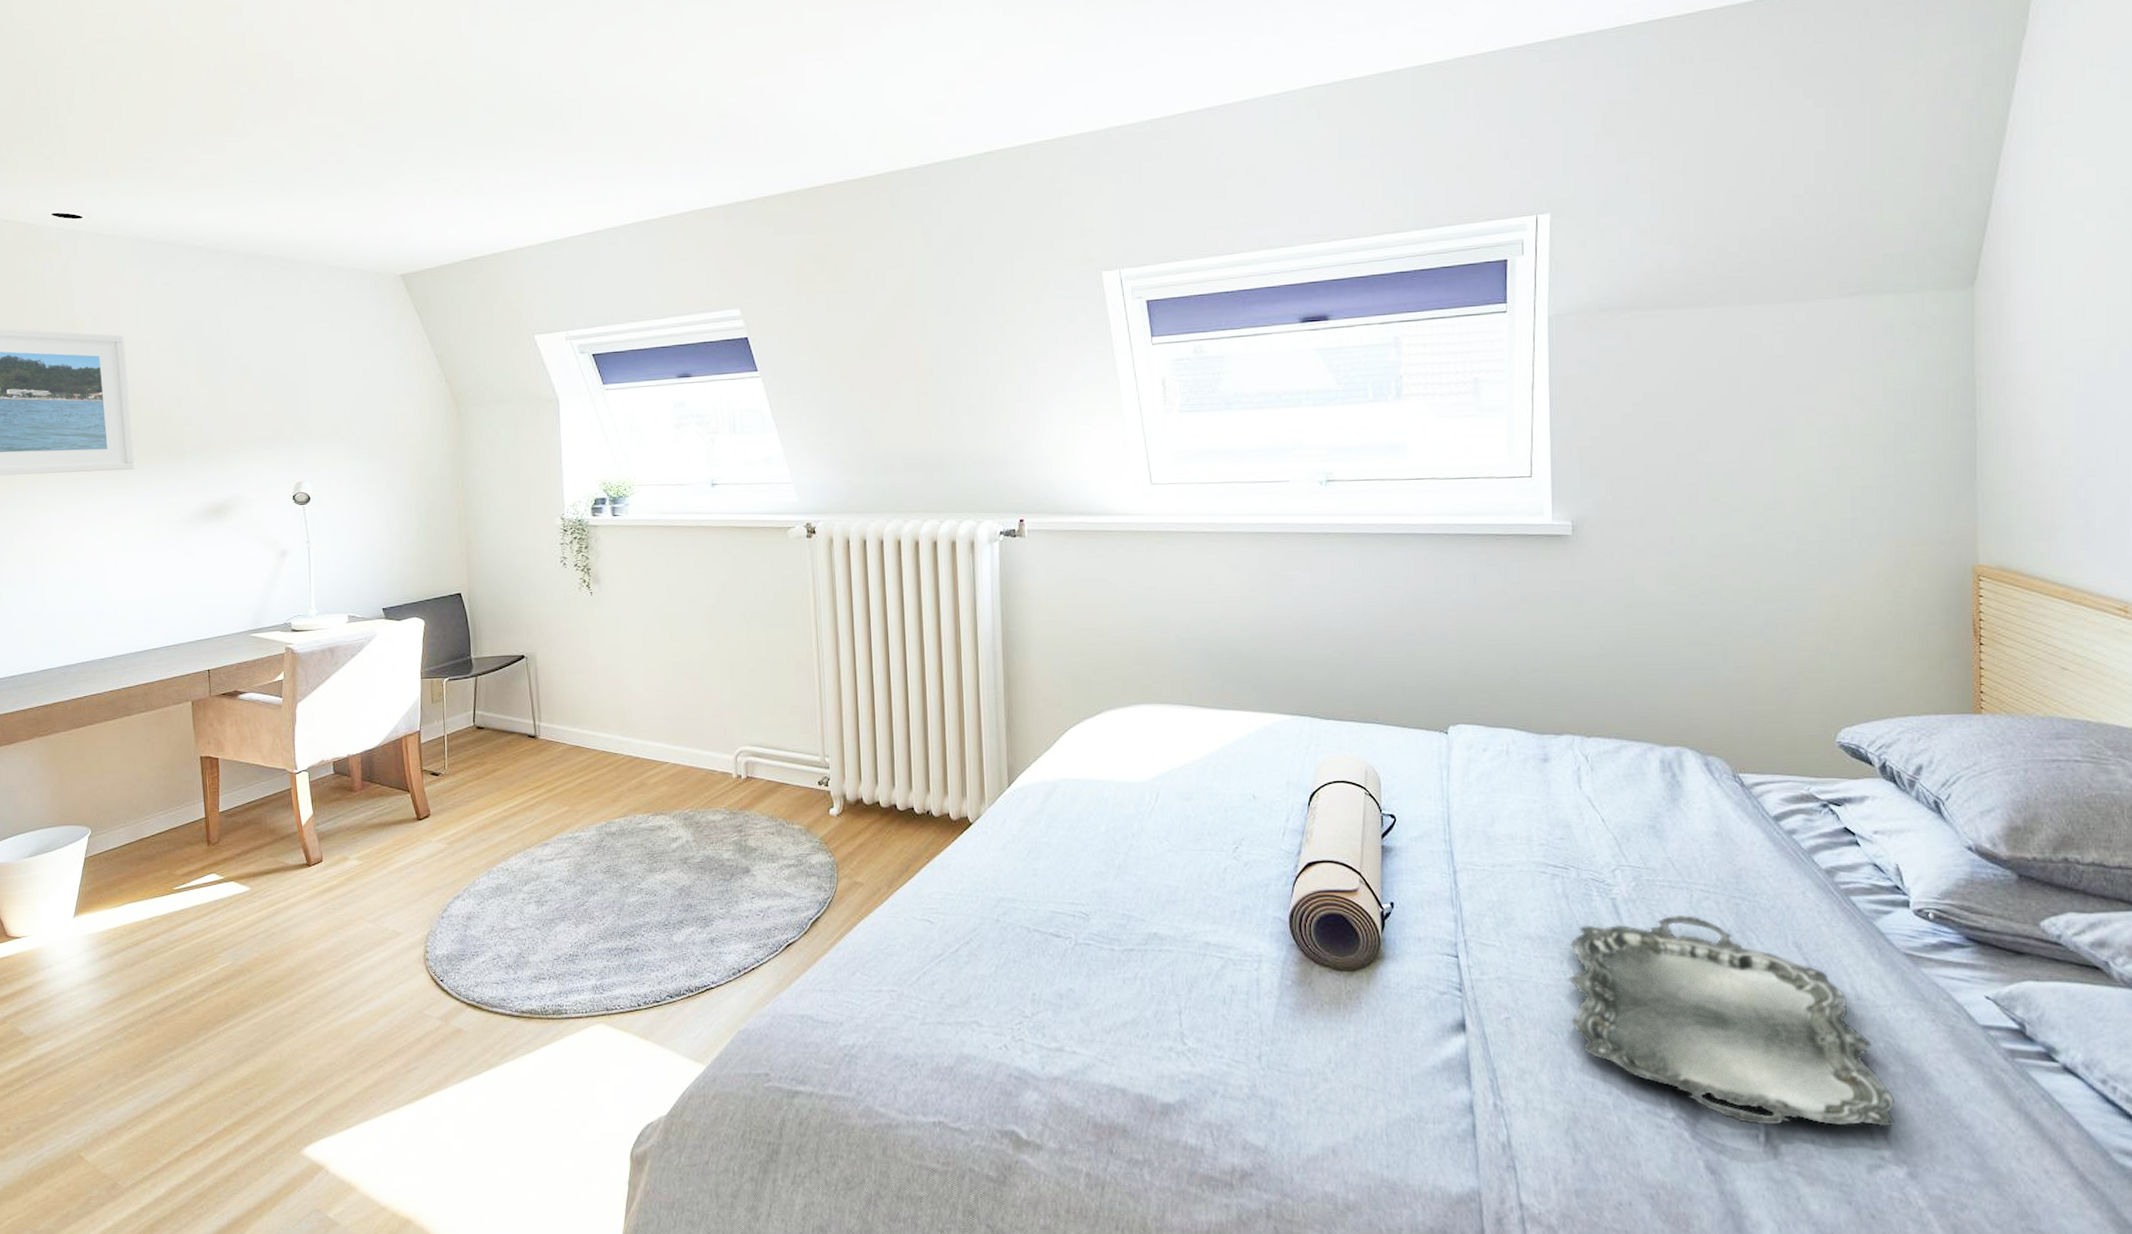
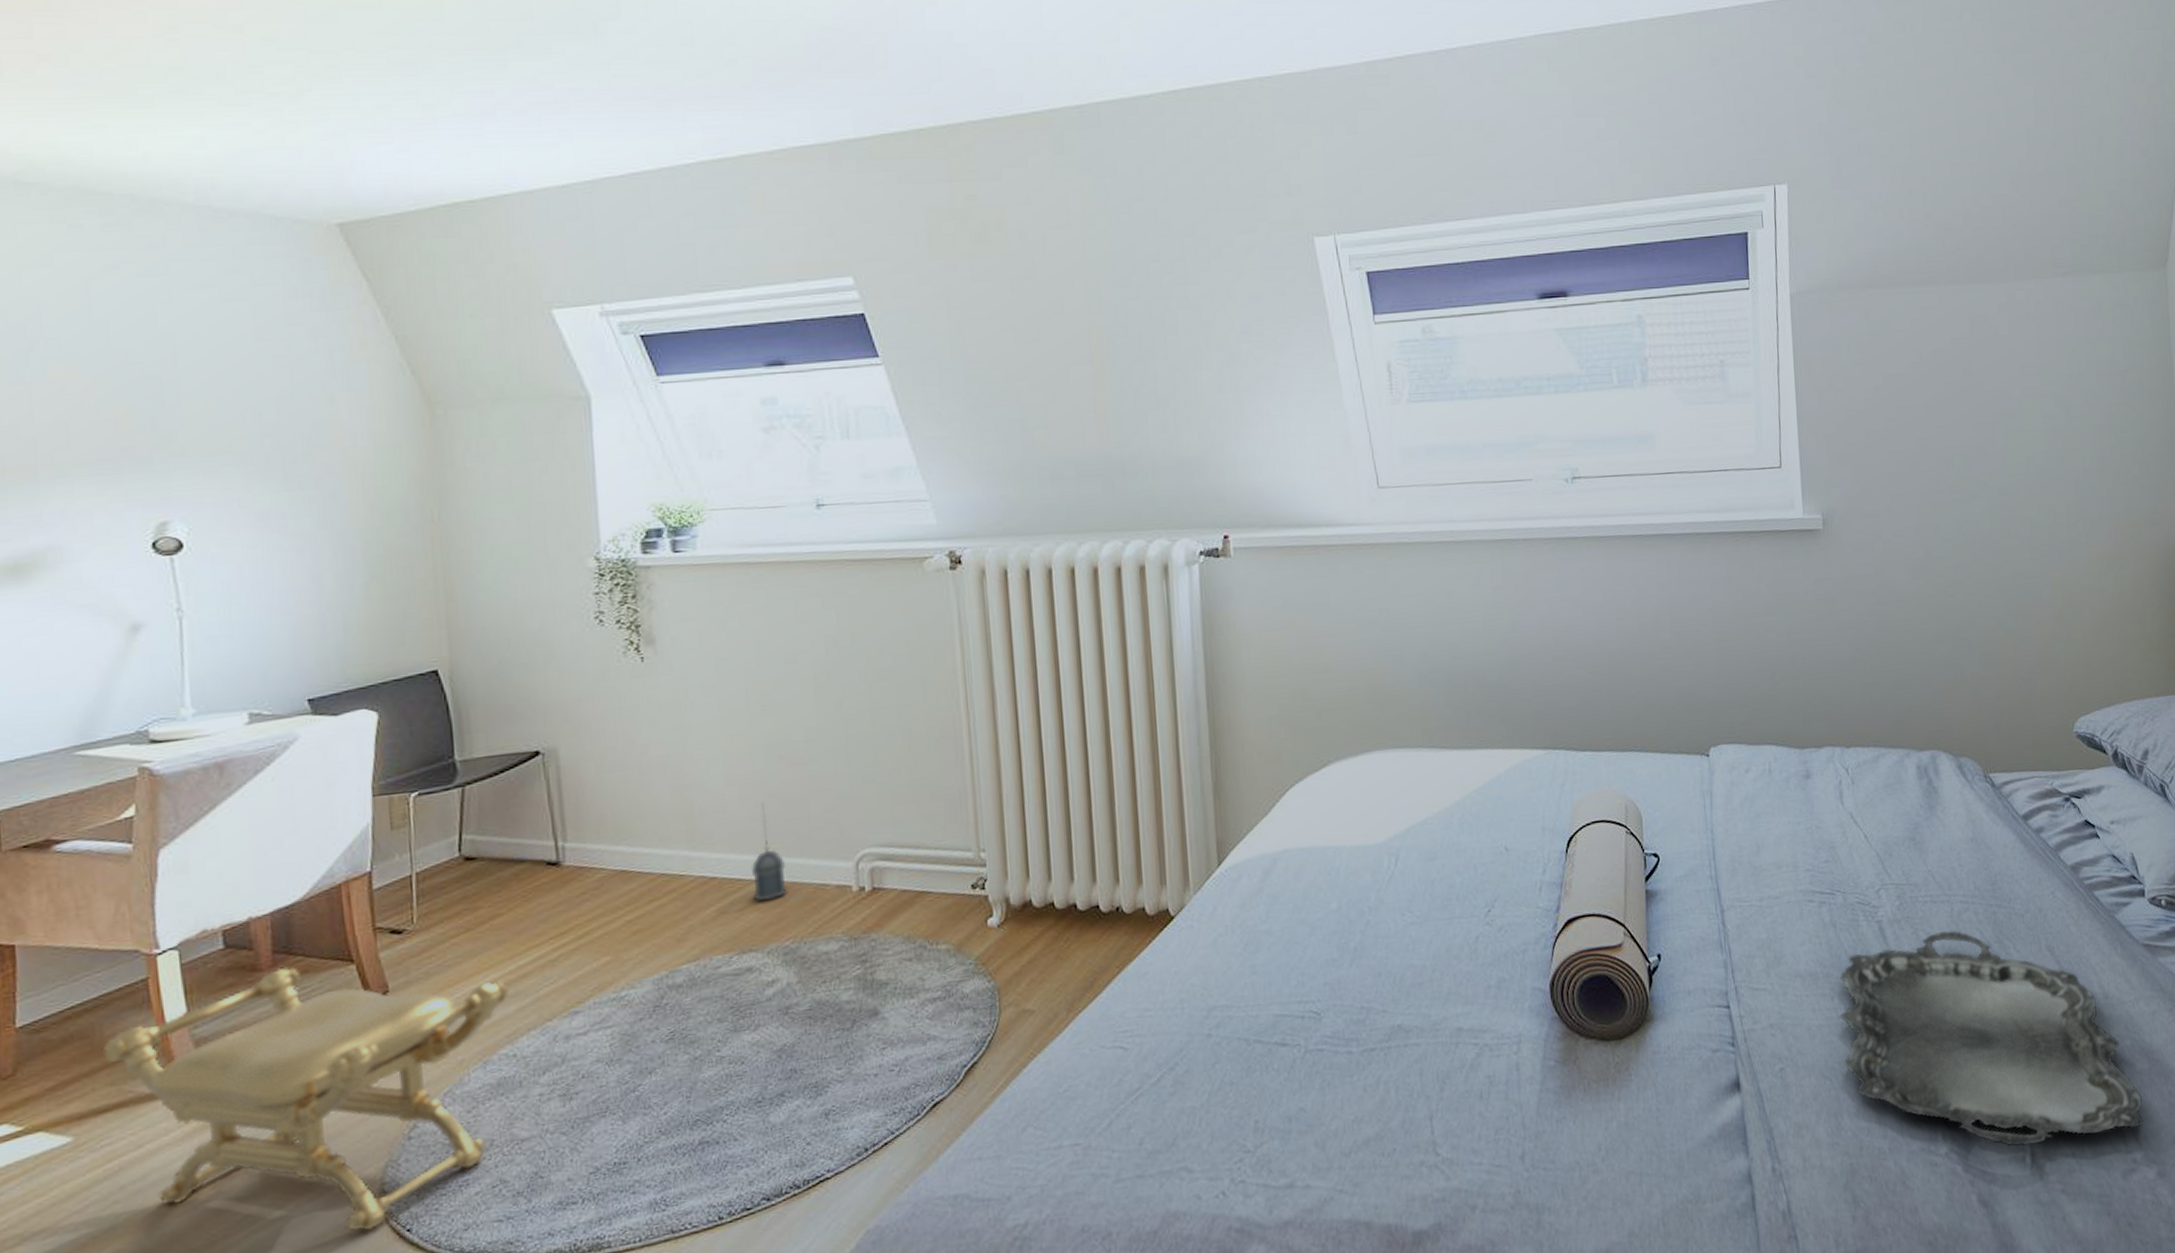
stool: none [266,790,504,977] -> present [102,967,508,1231]
lantern: none [663,706,688,778] -> present [752,803,788,901]

